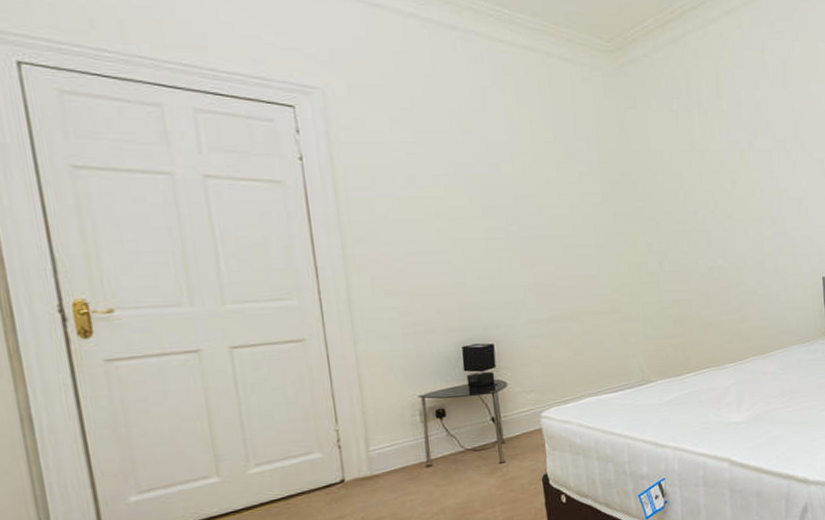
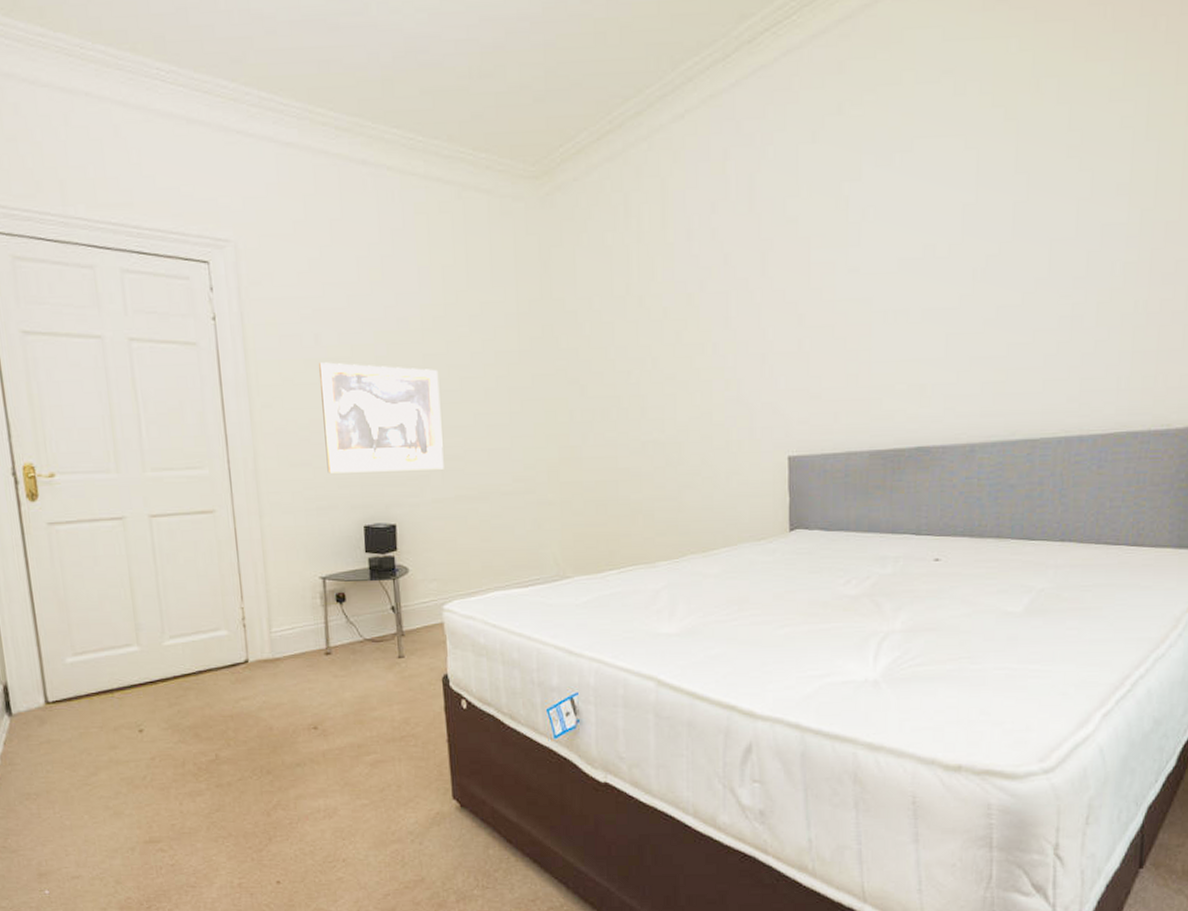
wall art: none [413,201,538,301] -> present [319,362,444,473]

